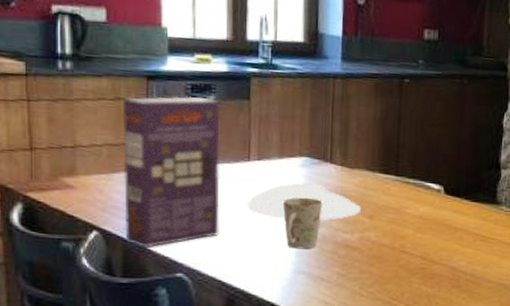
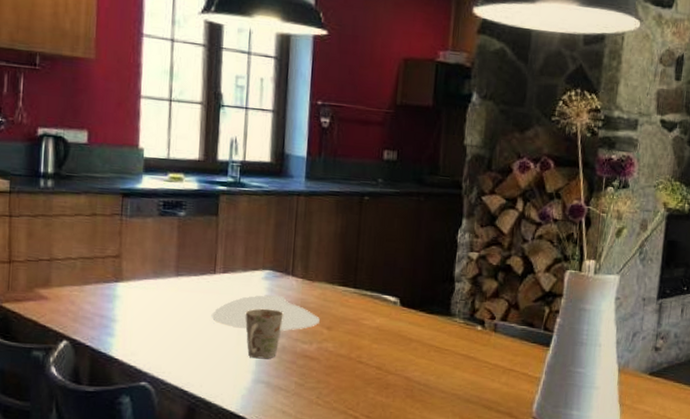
cereal box: present [122,96,220,248] -> none [93,212,189,357]

